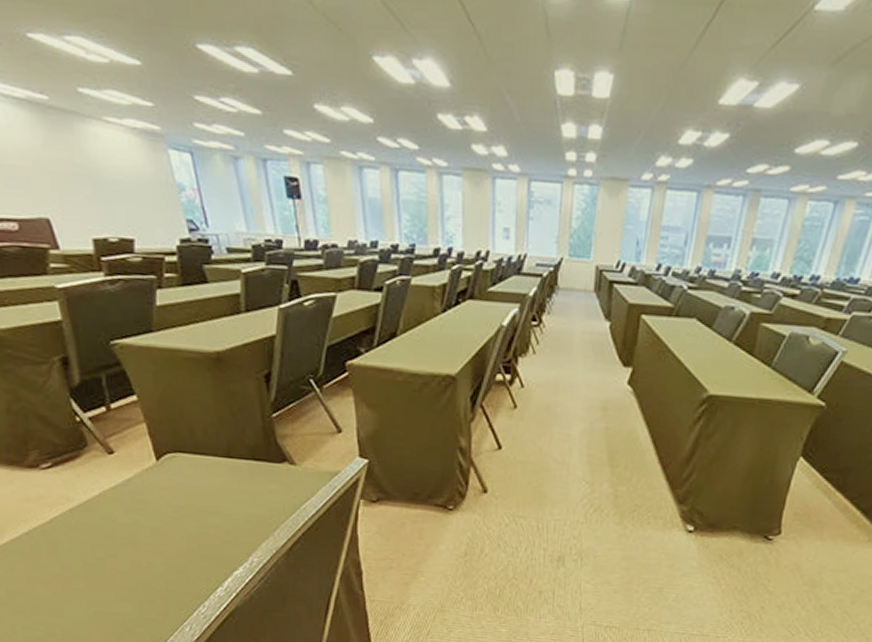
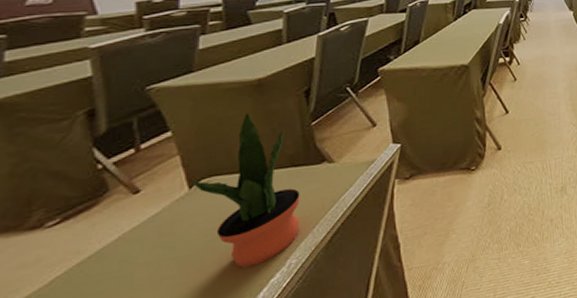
potted plant: none [156,389,262,554] -> present [190,112,300,268]

